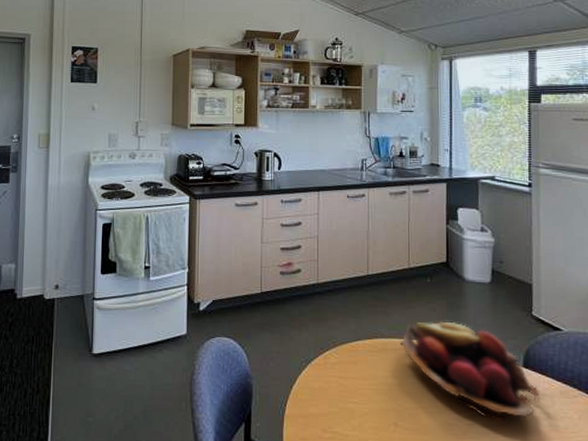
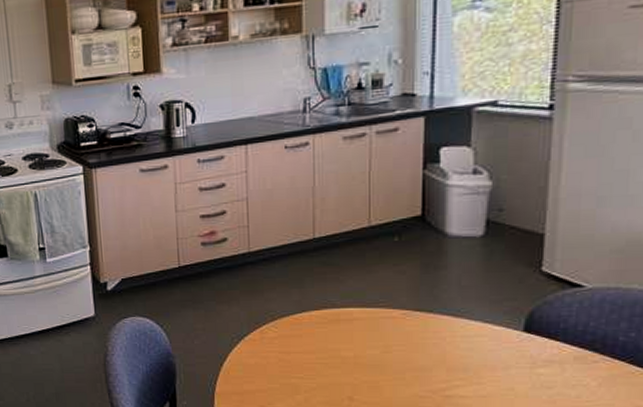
fruit basket: present [400,321,541,422] -> none [356,285,546,392]

